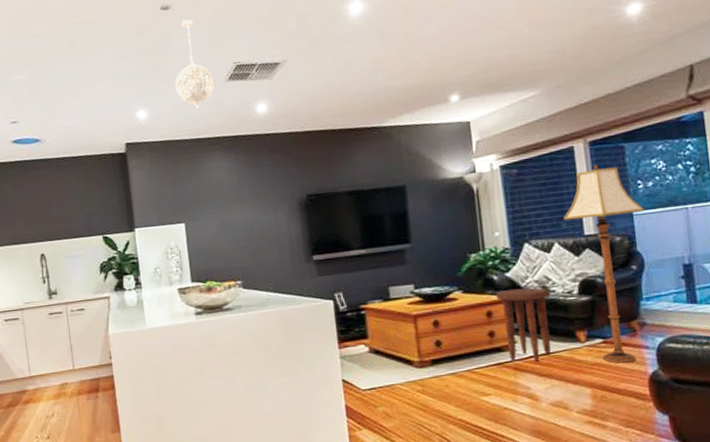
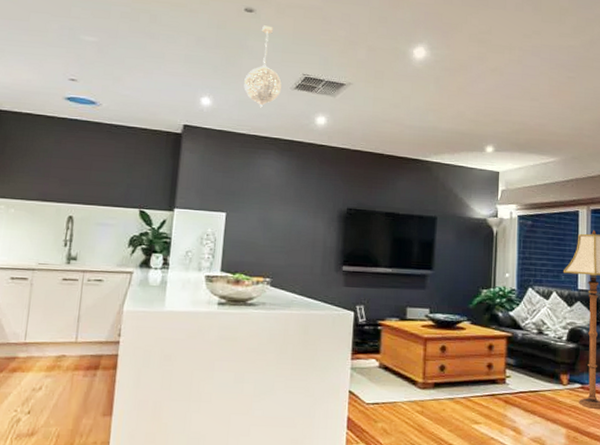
side table: present [496,287,551,362] -> none [498,327,545,398]

